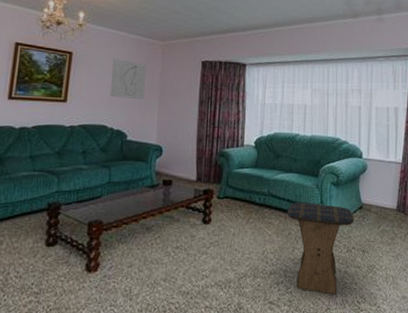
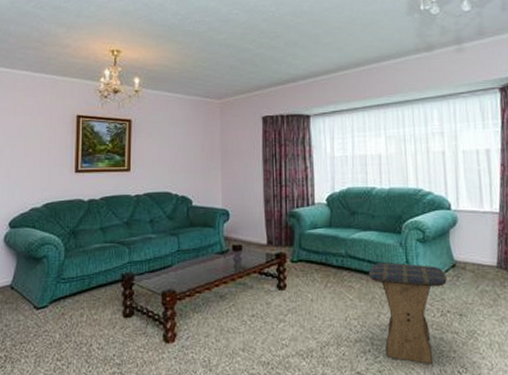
wall art: present [109,59,147,99] -> none [171,122,206,163]

